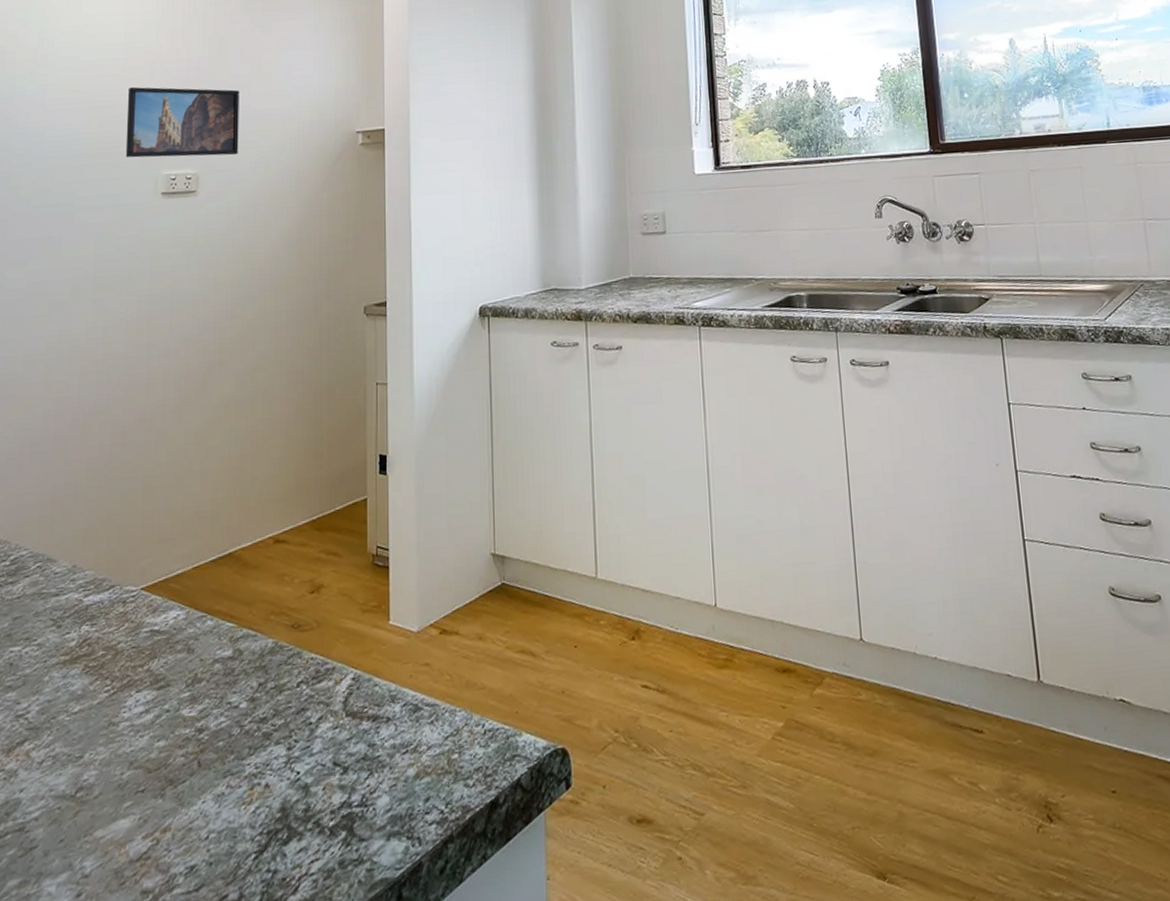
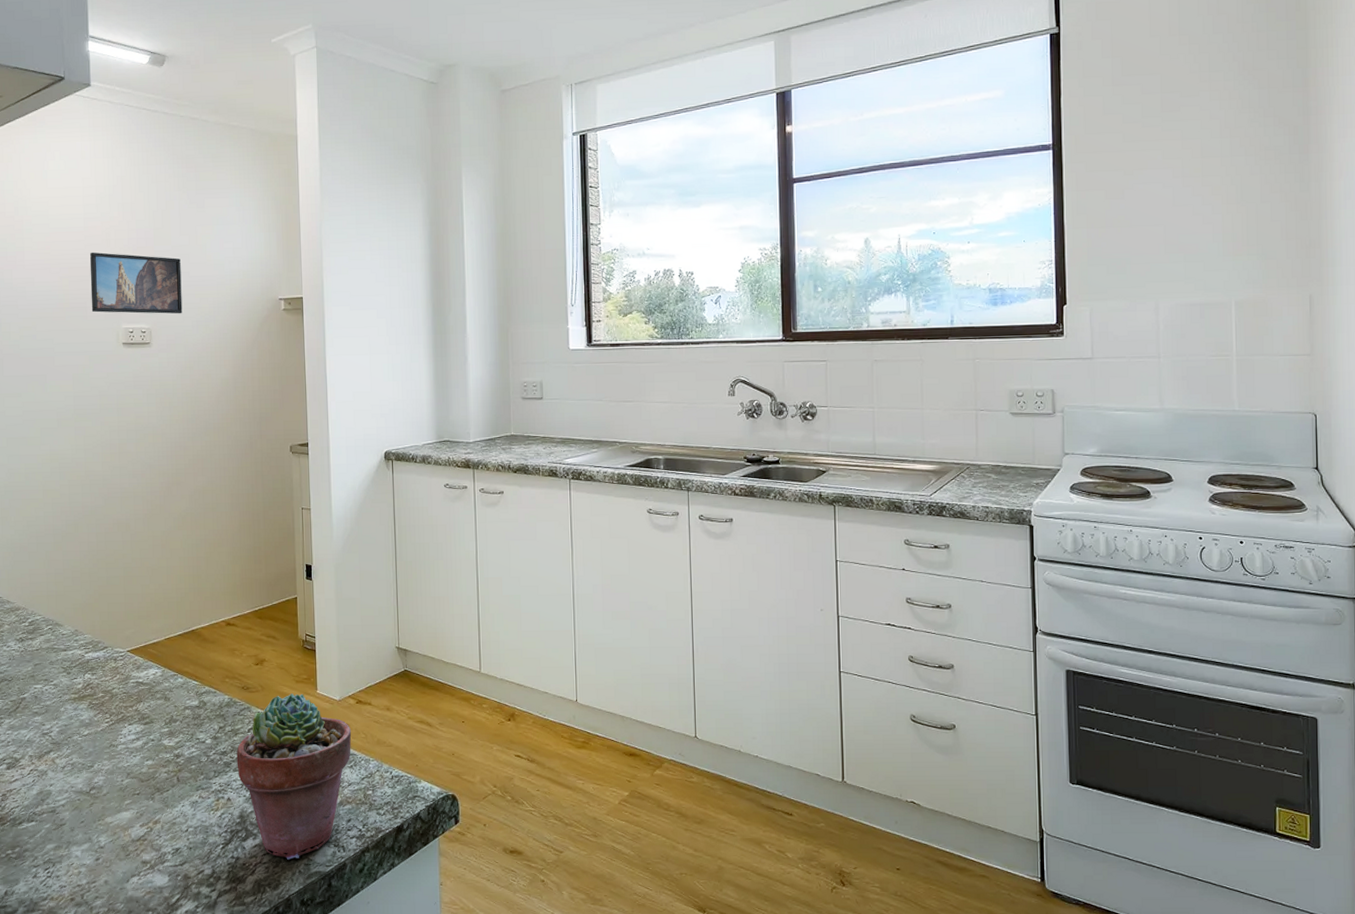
potted succulent: none [280,627,433,867] -> present [236,693,352,861]

